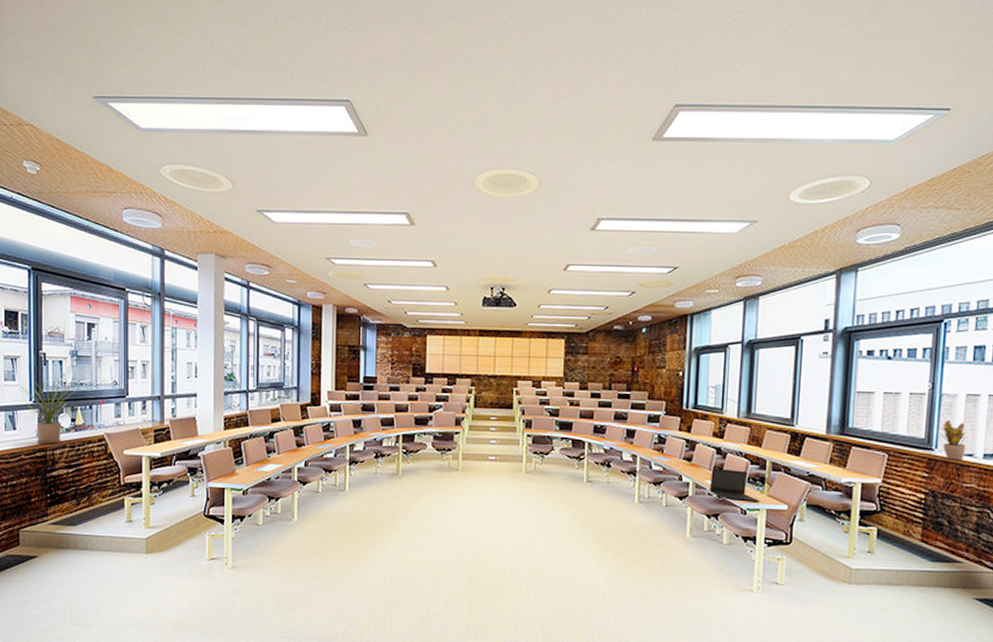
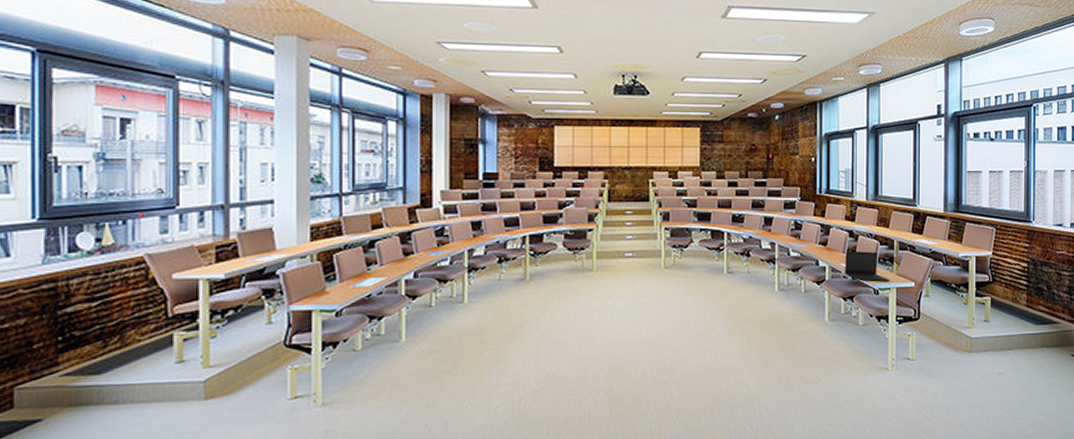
house plant: present [18,380,79,444] -> none [14,191,108,273]
potted plant: present [940,419,970,460] -> none [1035,193,1059,230]

